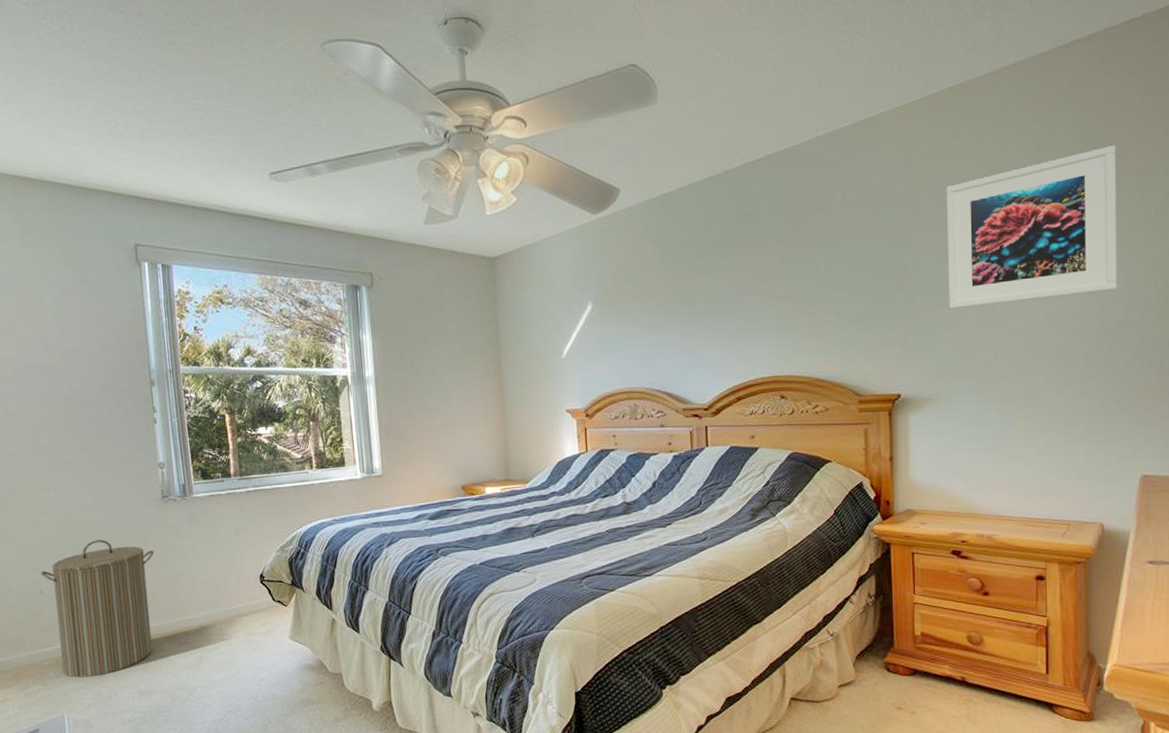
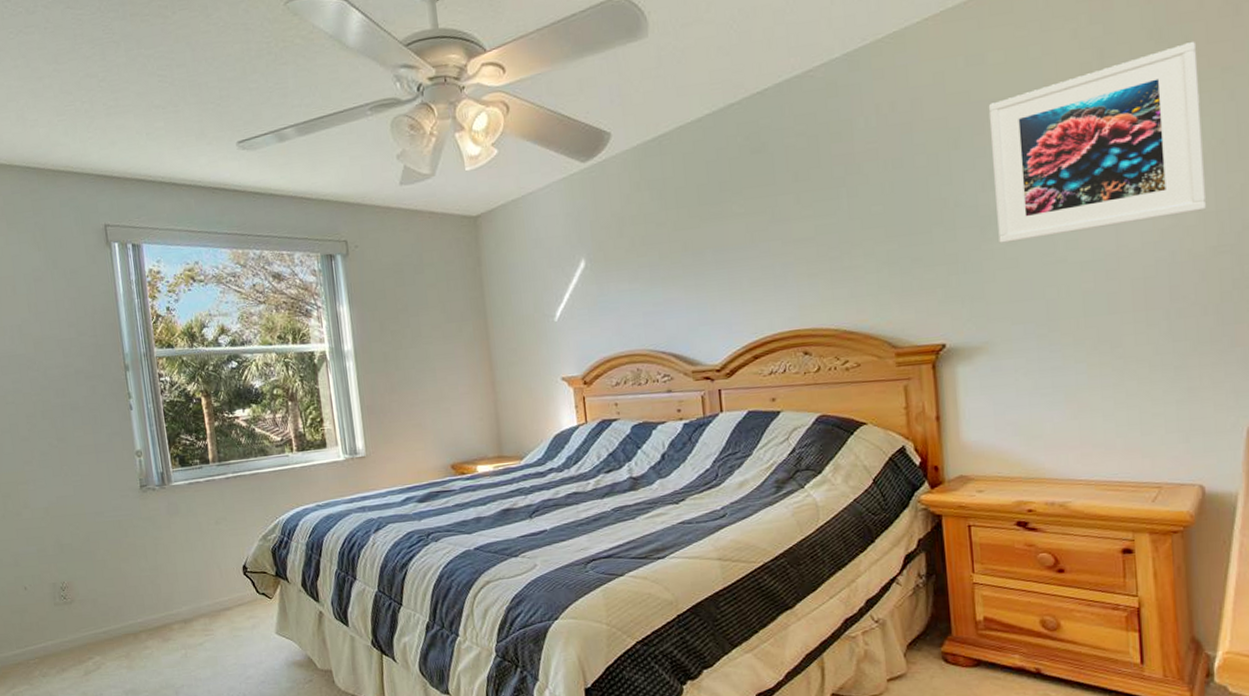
laundry hamper: present [40,539,155,678] -> none [23,532,137,677]

